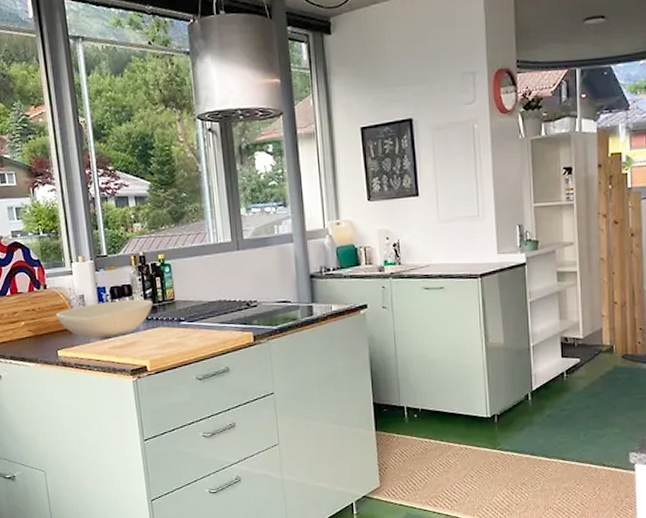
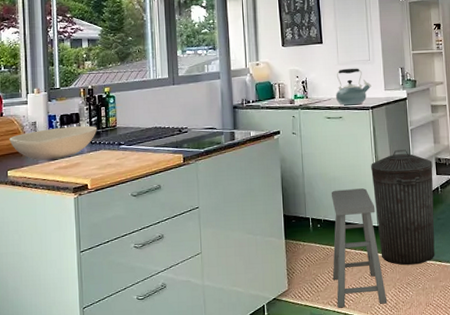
stool: none [430,373,498,509] -> present [331,188,387,308]
kettle: none [436,226,481,274] -> present [336,68,371,106]
trash can: none [479,327,558,463] -> present [371,149,435,266]

